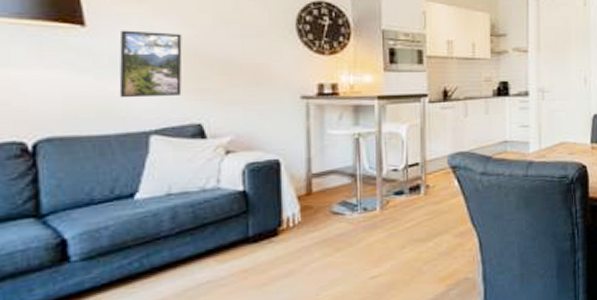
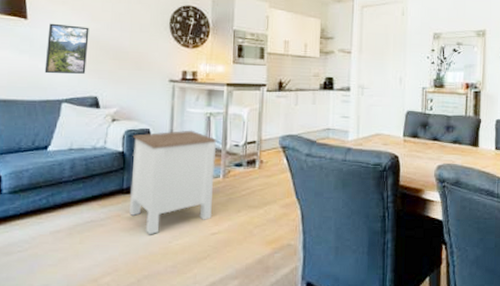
side table: none [255,156,370,290] -> present [129,130,217,235]

